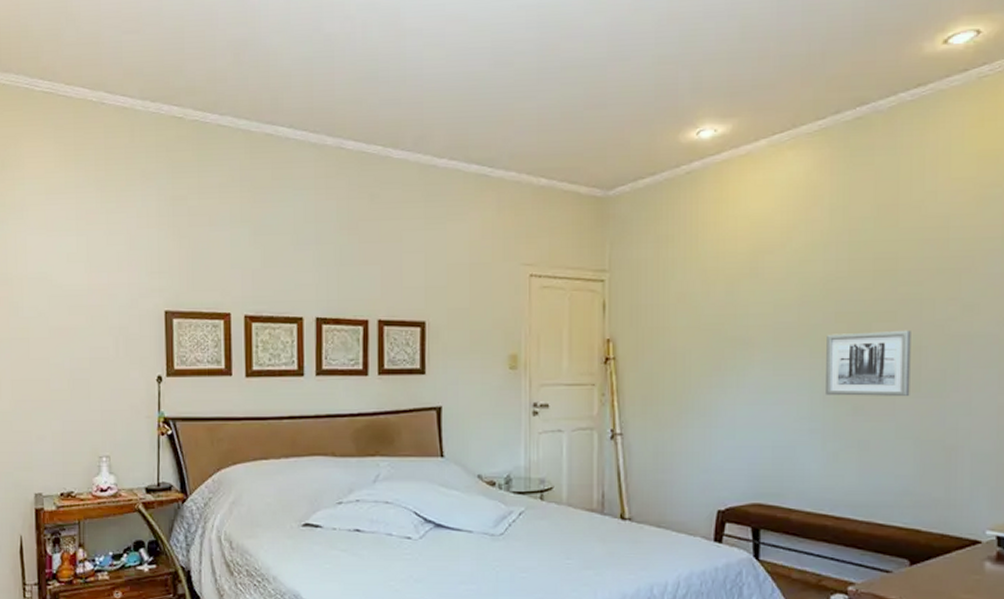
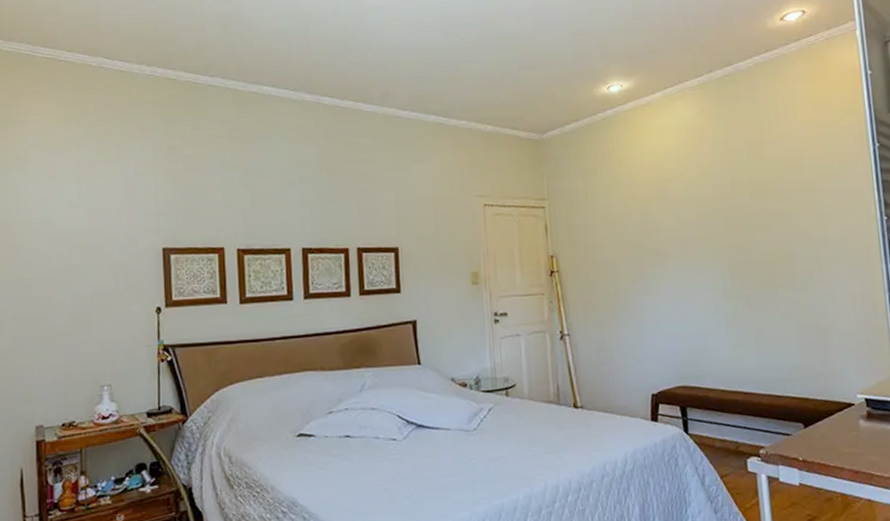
wall art: present [826,331,911,396] -> none [721,238,788,293]

